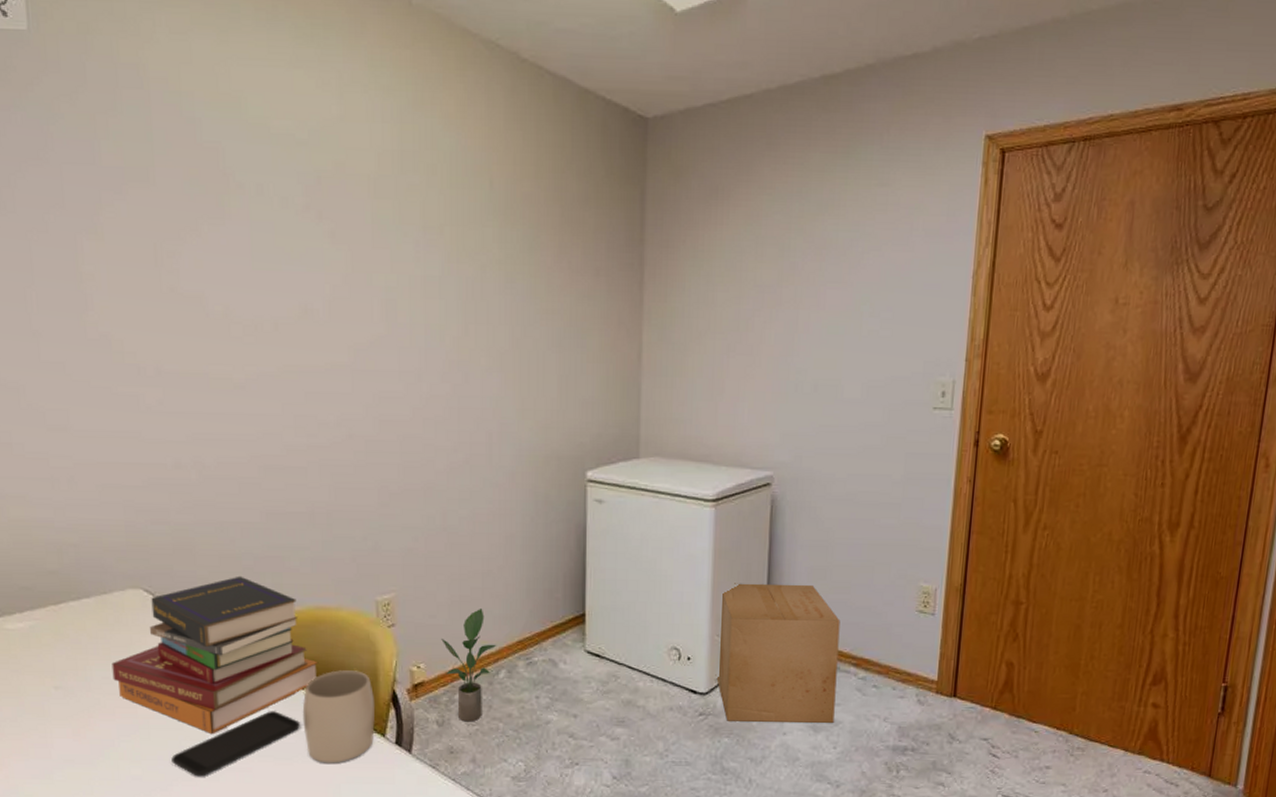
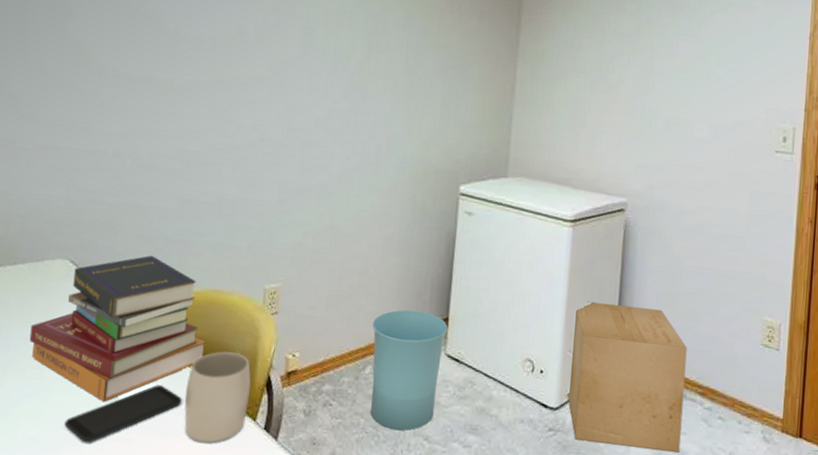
potted plant: present [441,609,497,722] -> none [317,305,366,415]
waste bin: none [503,609,585,730] -> present [371,309,448,430]

